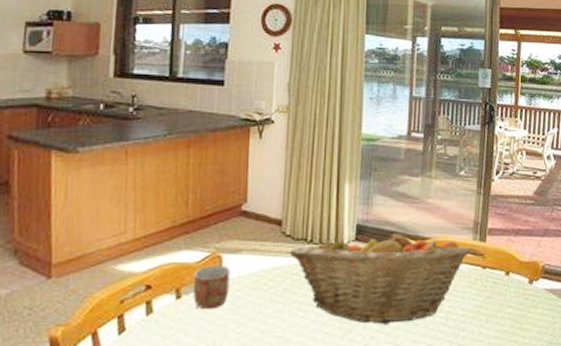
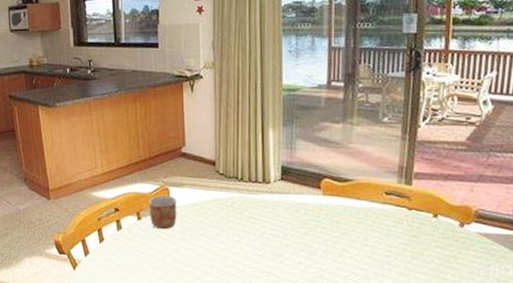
fruit basket: present [289,228,469,325] -> none [223,170,394,252]

